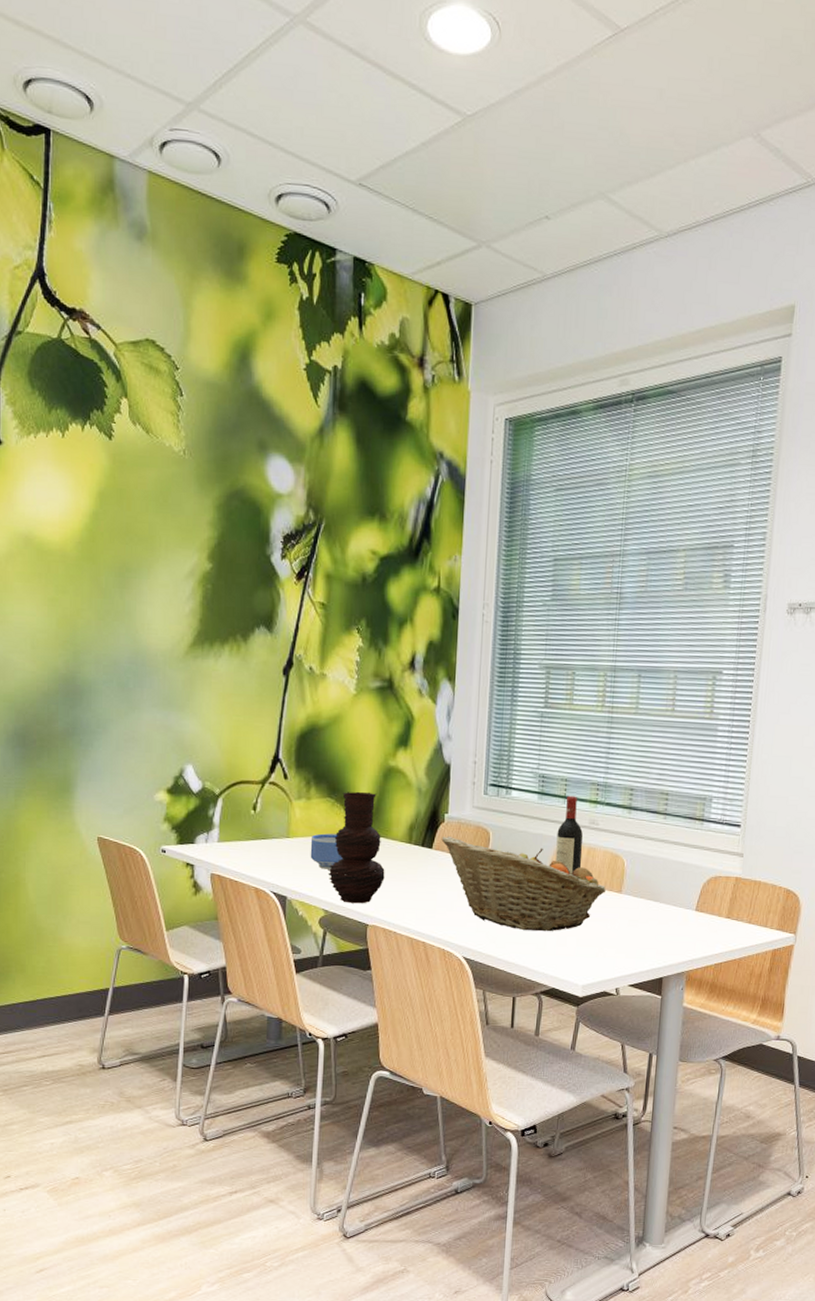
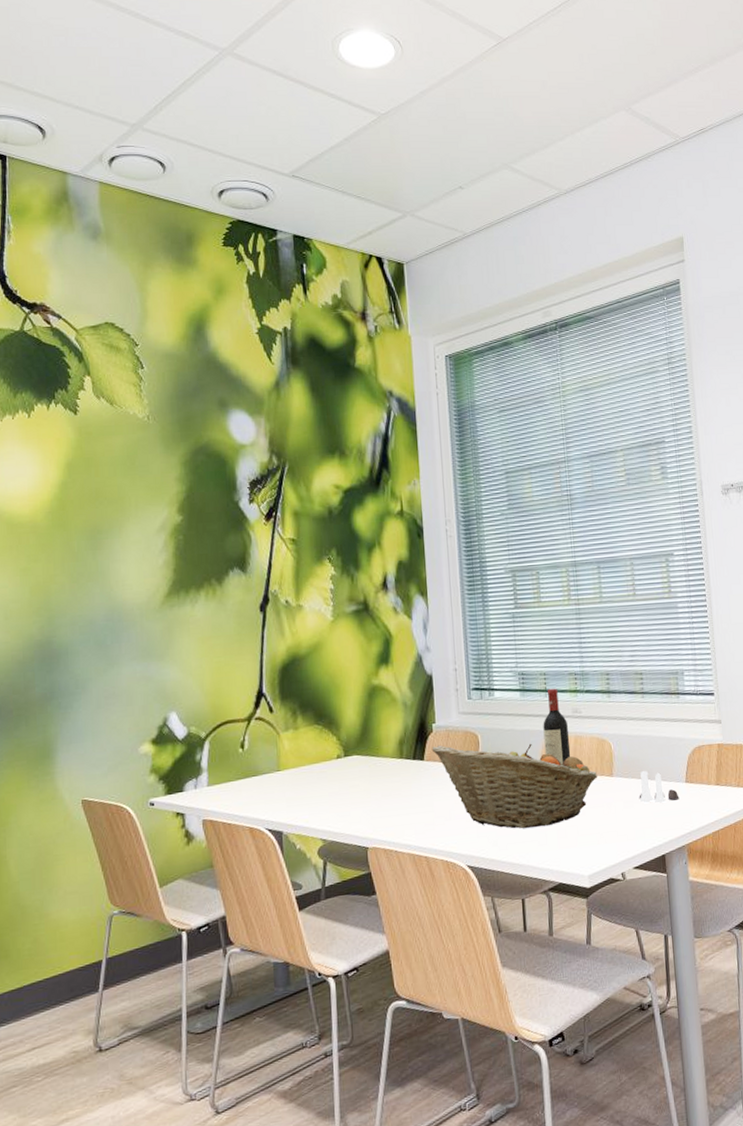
bowl: present [310,833,343,870] -> none [302,760,336,798]
vase: present [328,791,385,904] -> none [322,713,380,829]
salt and pepper shaker set: none [644,892,687,927] -> present [639,770,680,804]

